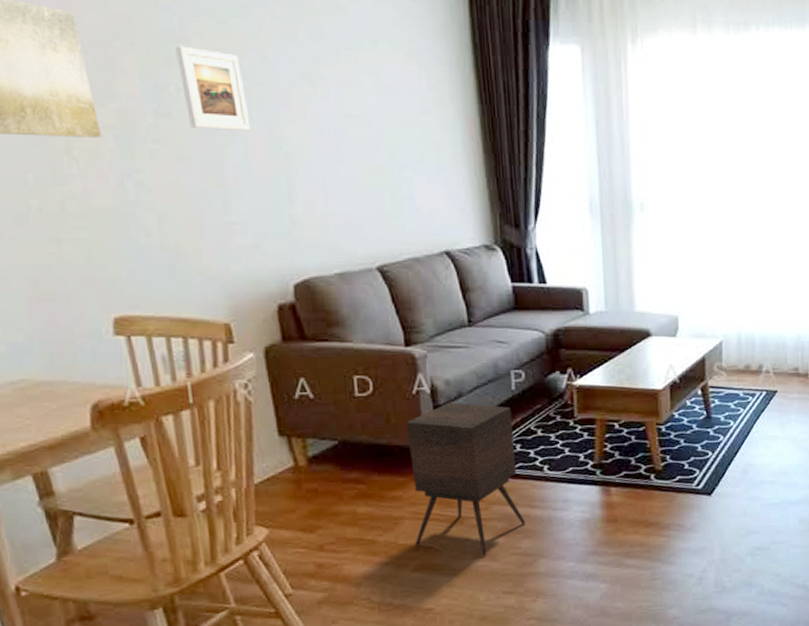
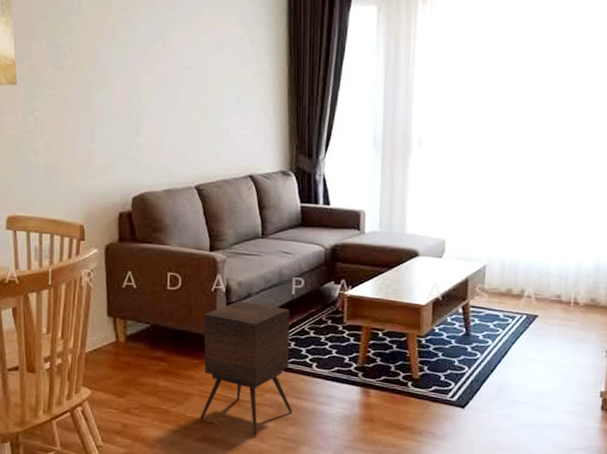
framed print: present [175,45,251,131] -> none [73,18,117,79]

